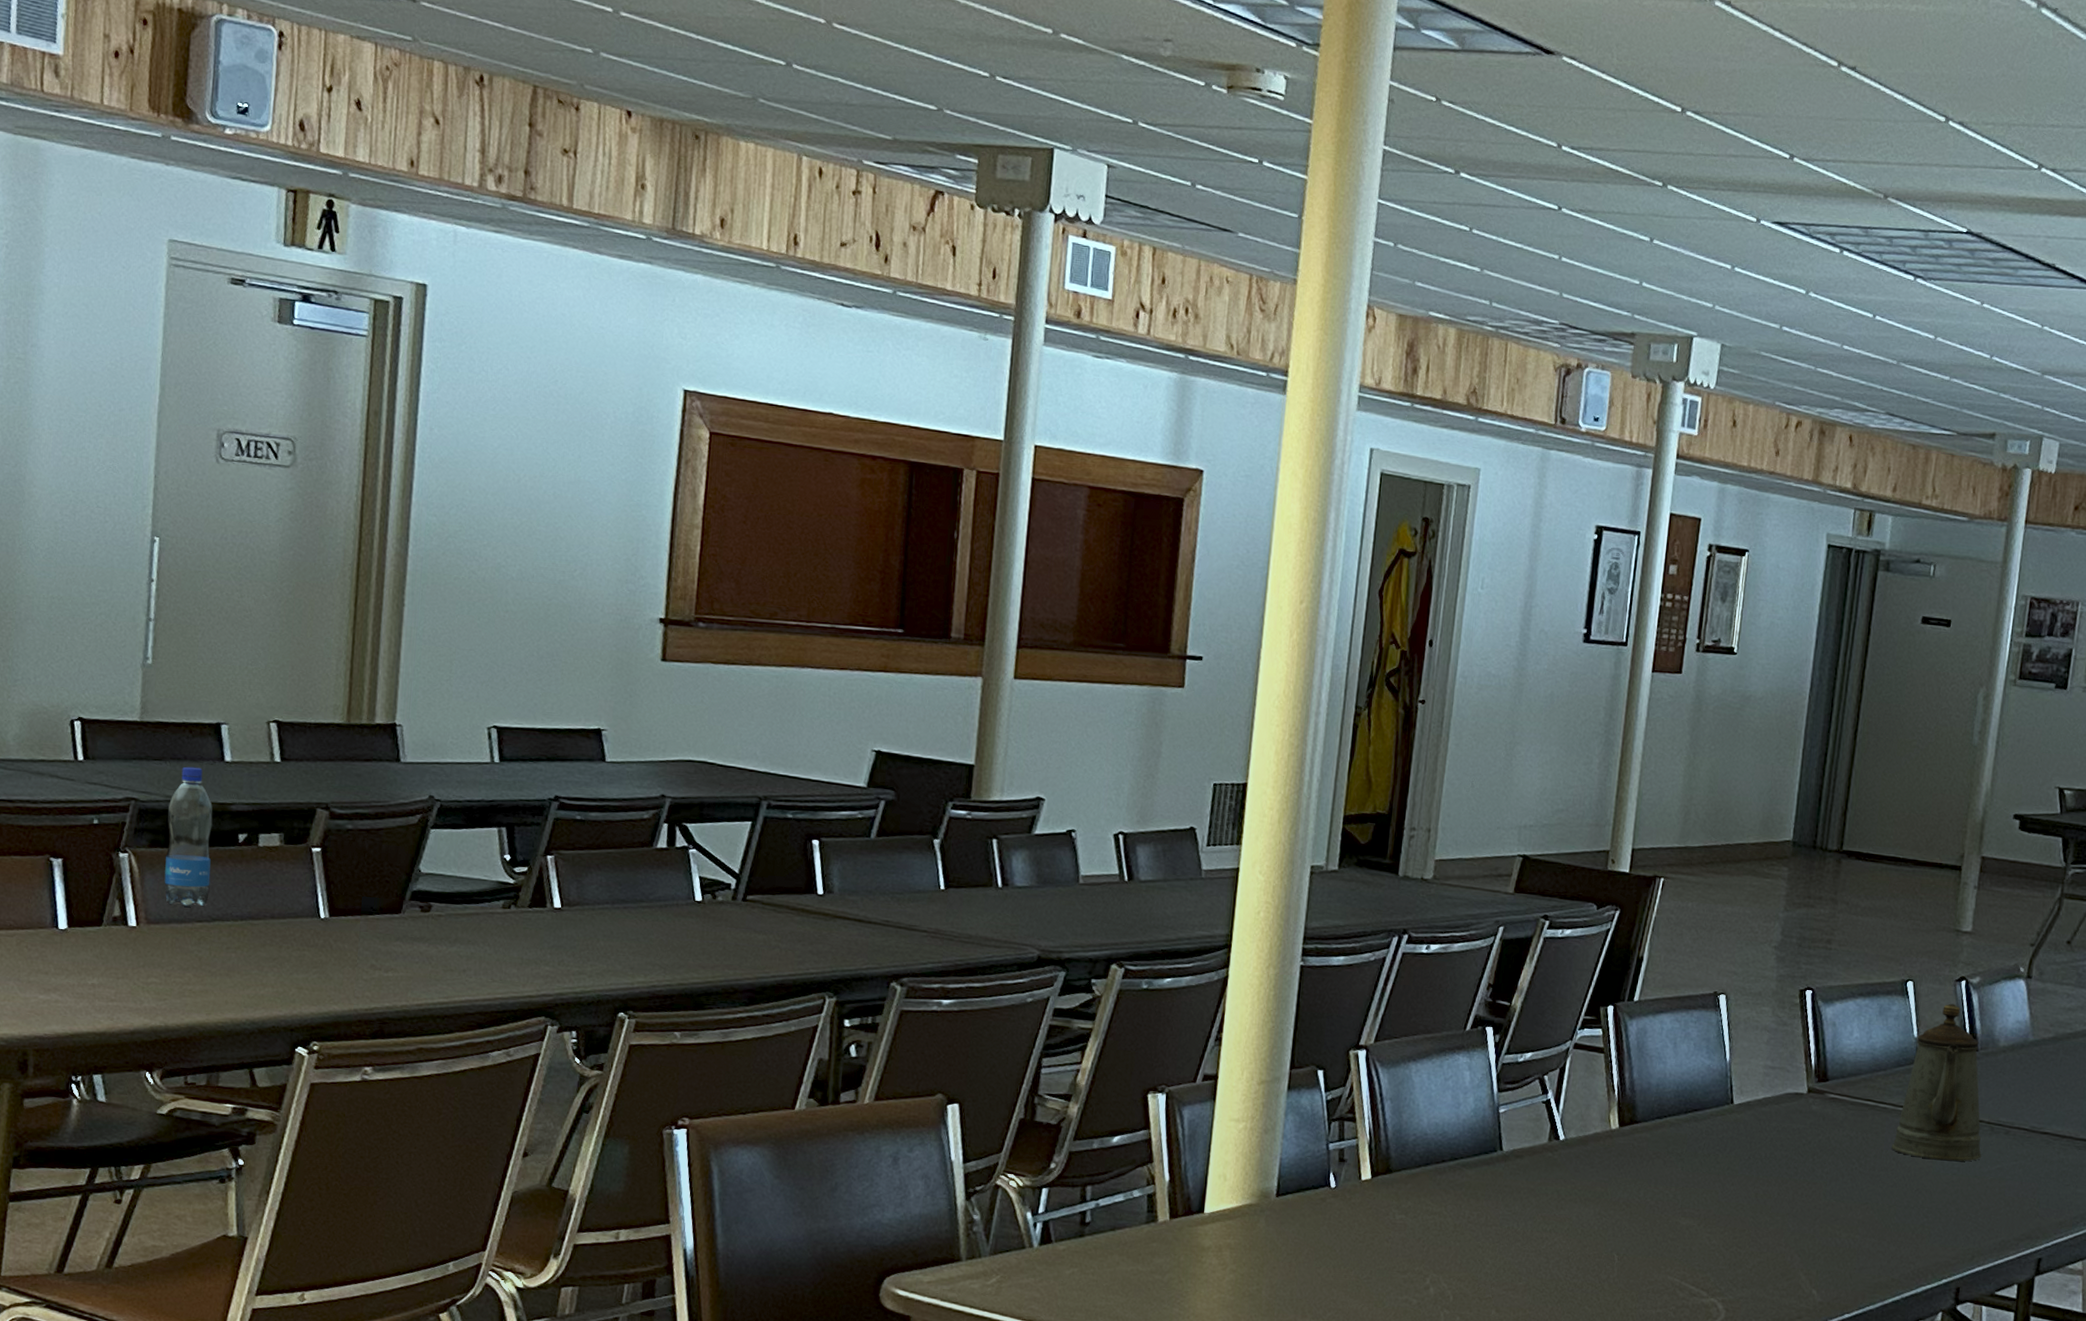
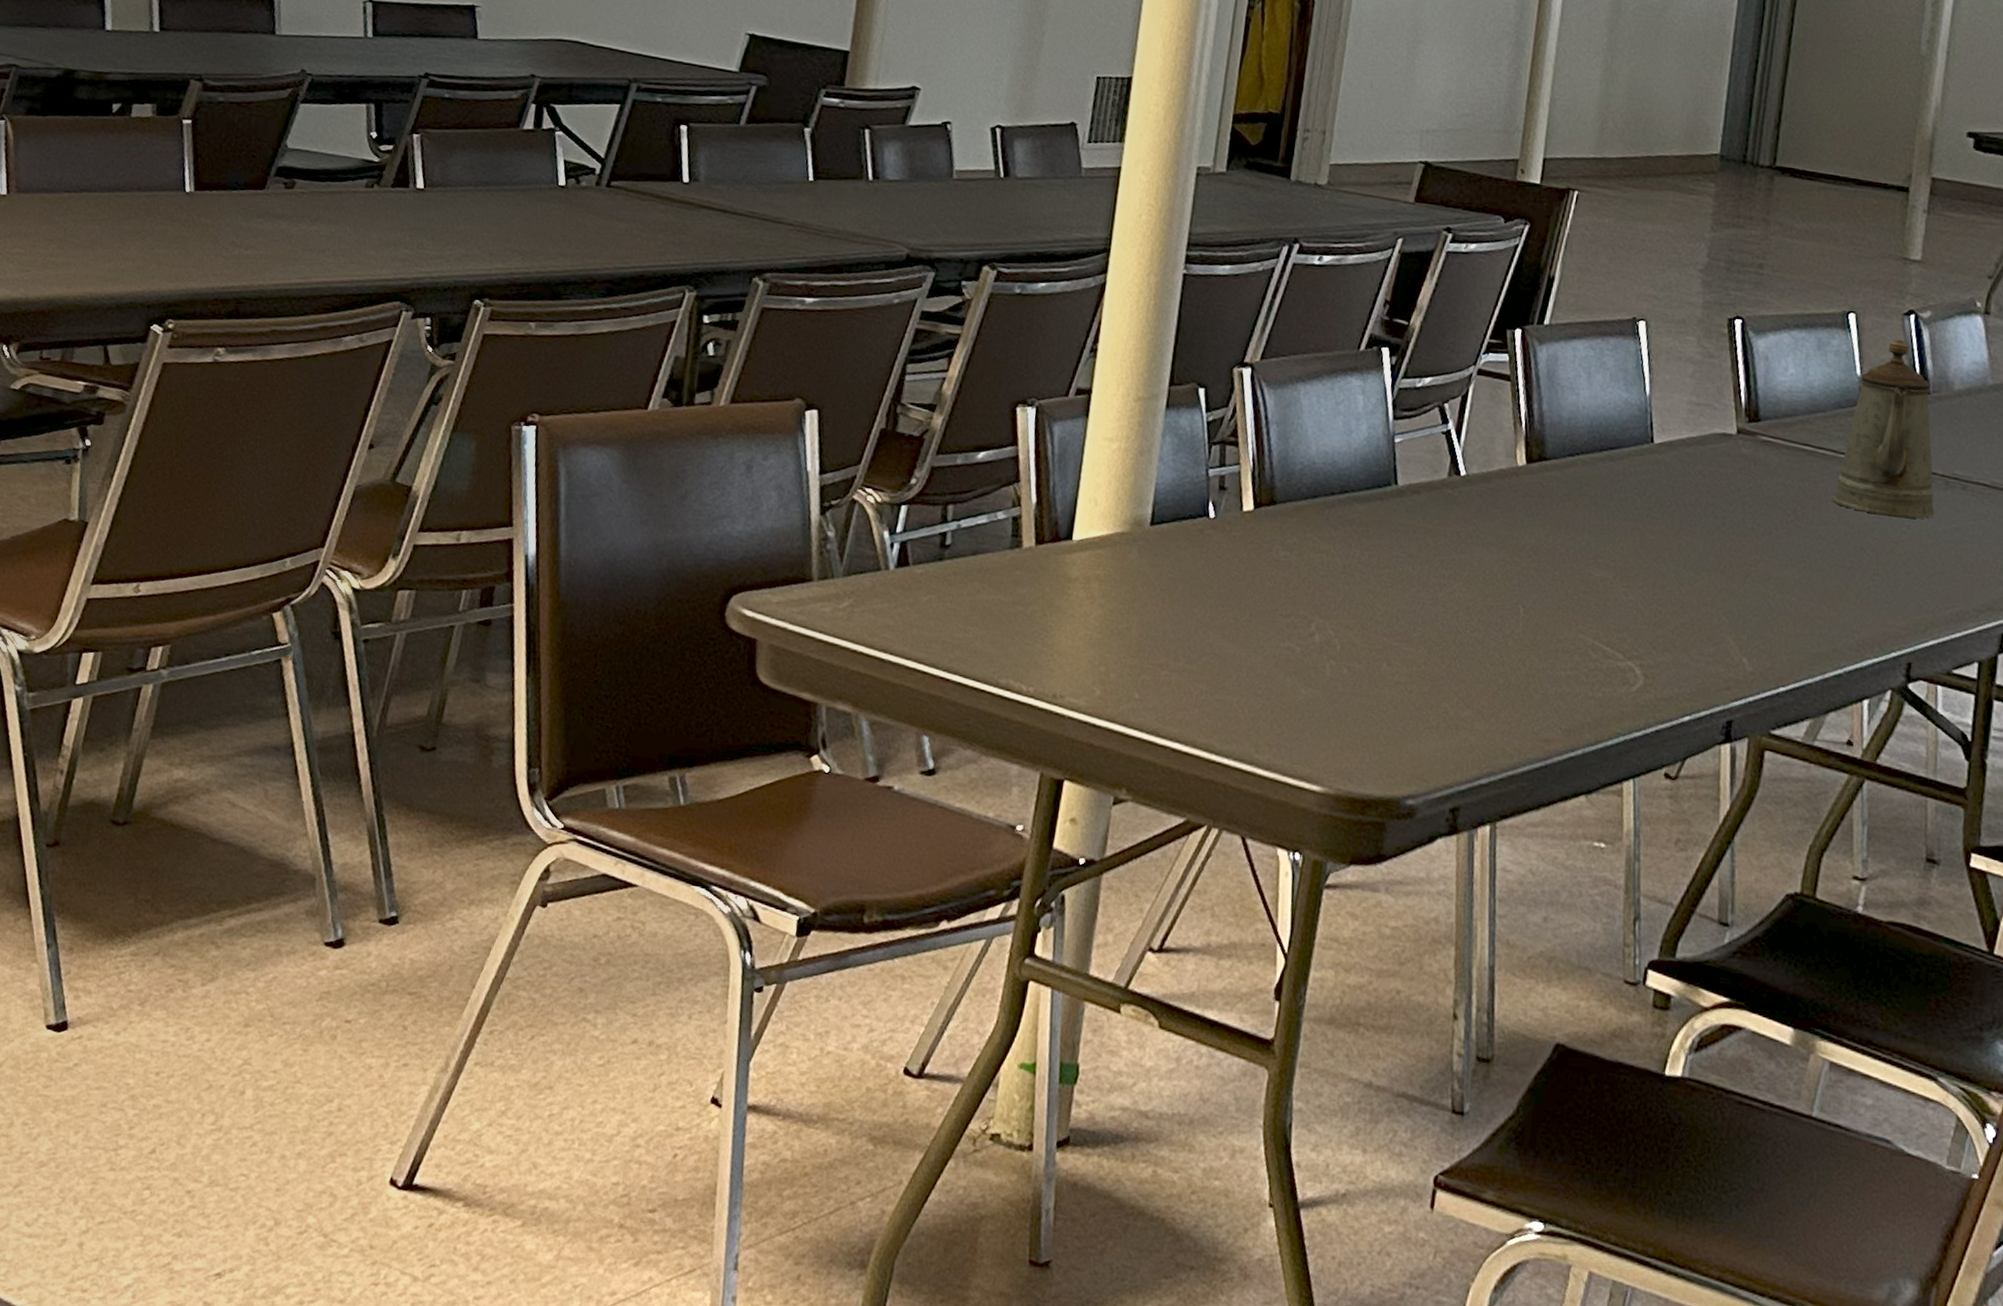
bottle: present [164,766,213,908] -> none [37,34,90,177]

